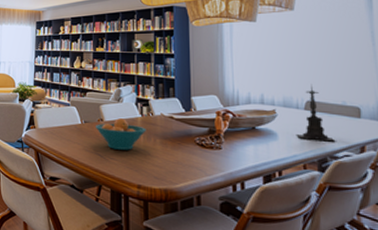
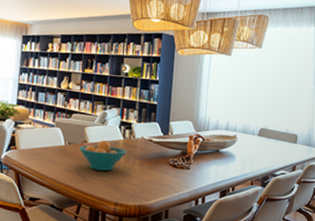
candle holder: present [296,84,336,142] -> none [249,114,277,163]

